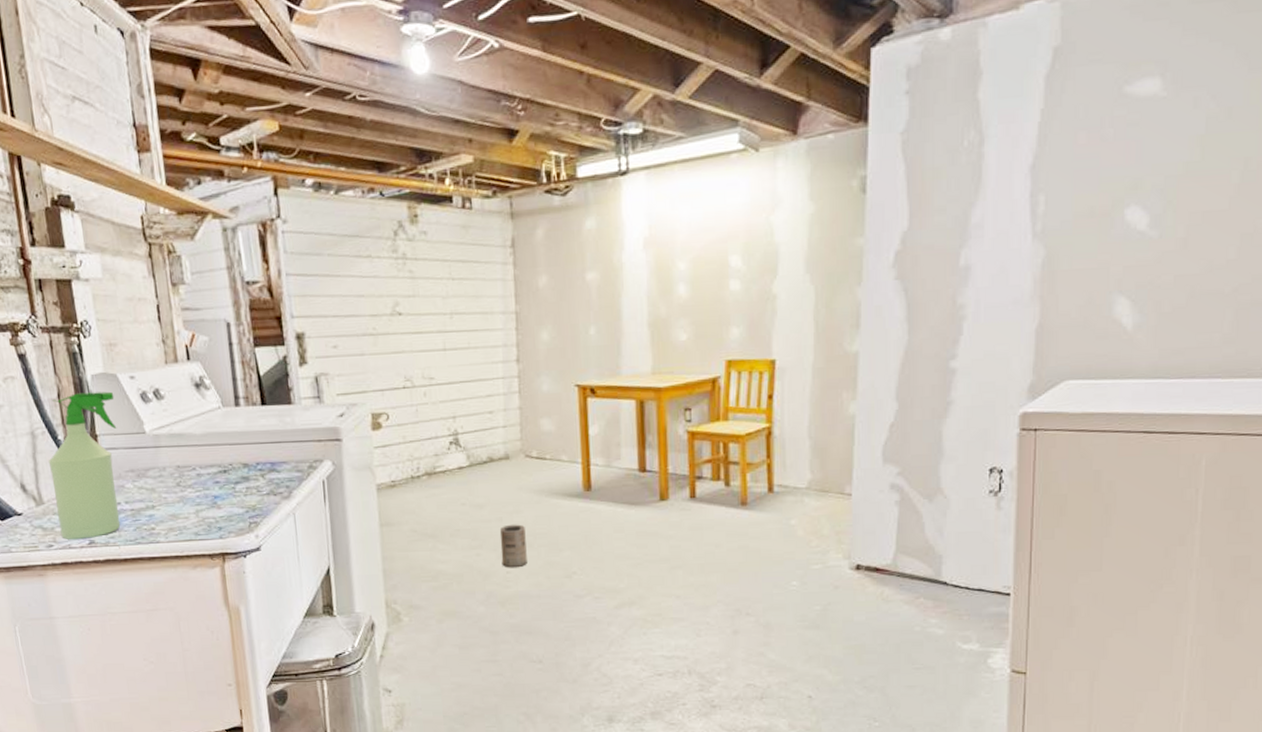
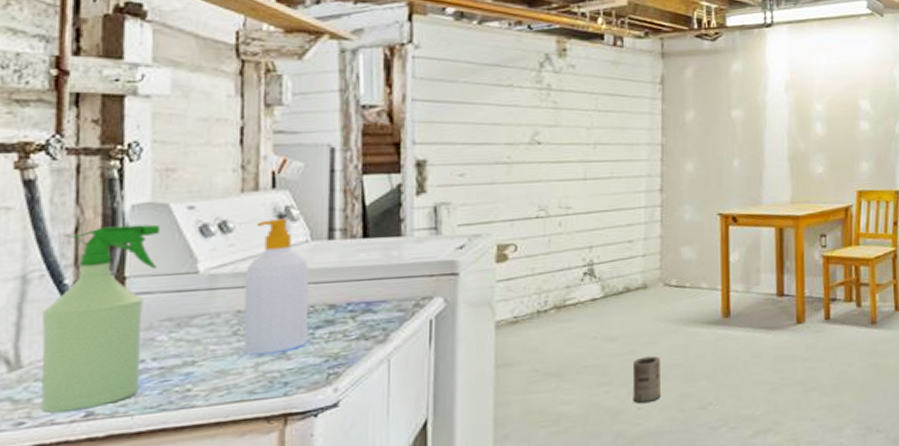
soap bottle: none [178,387,232,503] -> present [243,219,309,355]

